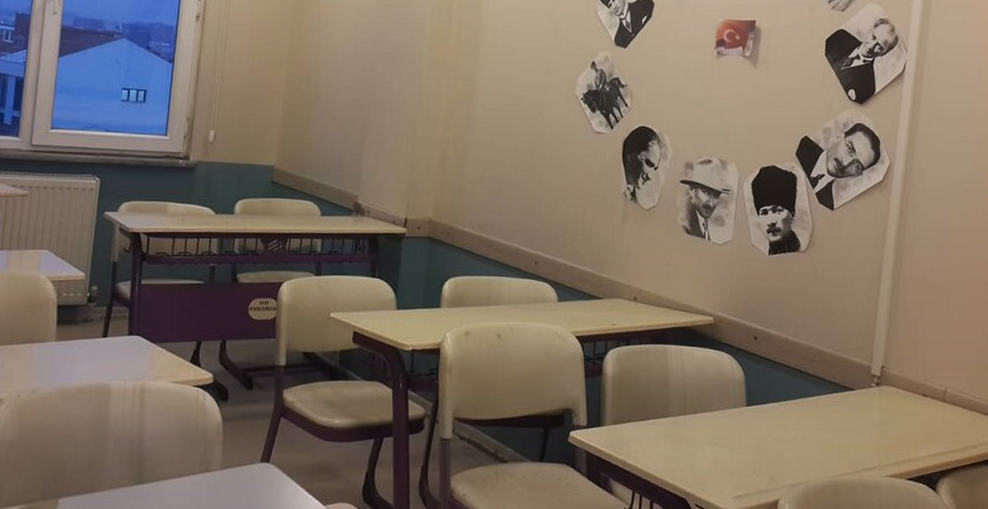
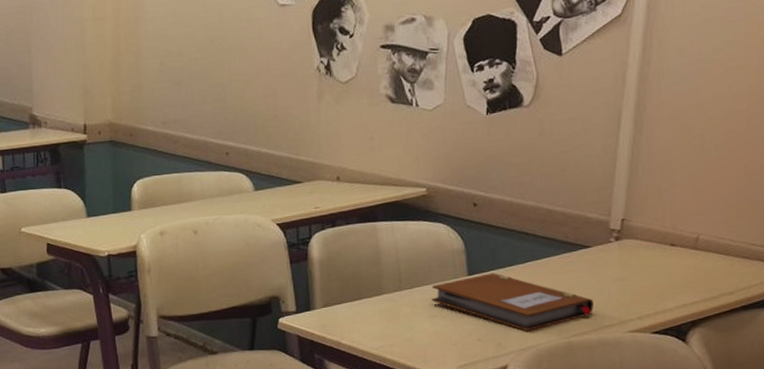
notebook: none [712,406,856,467] -> present [431,273,594,331]

